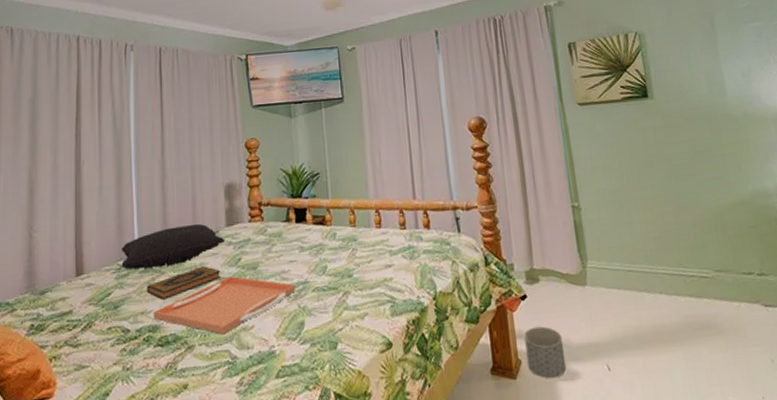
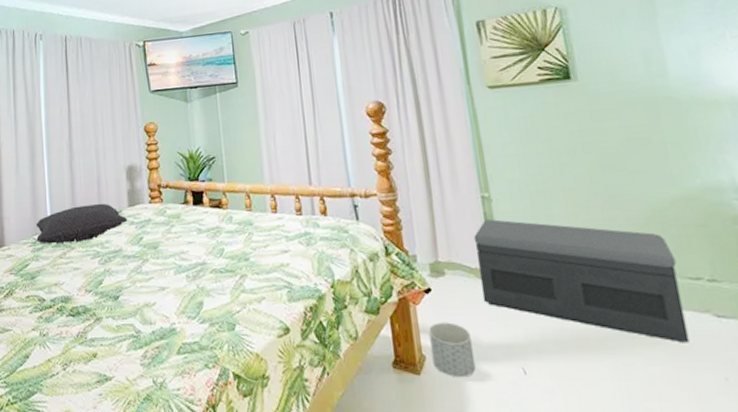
hardback book: present [146,266,222,300] -> none [59,243,125,273]
serving tray: present [153,275,296,335] -> none [64,253,194,309]
storage bench: none [565,227,744,332] -> present [473,219,690,343]

